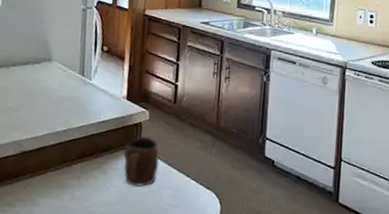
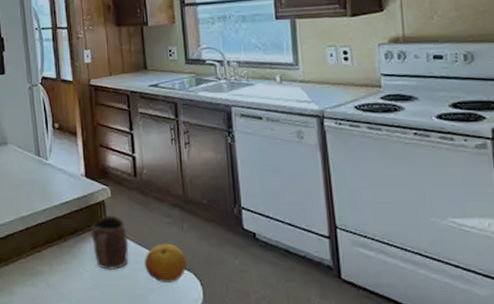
fruit: none [170,164,210,200] -> present [144,243,187,282]

